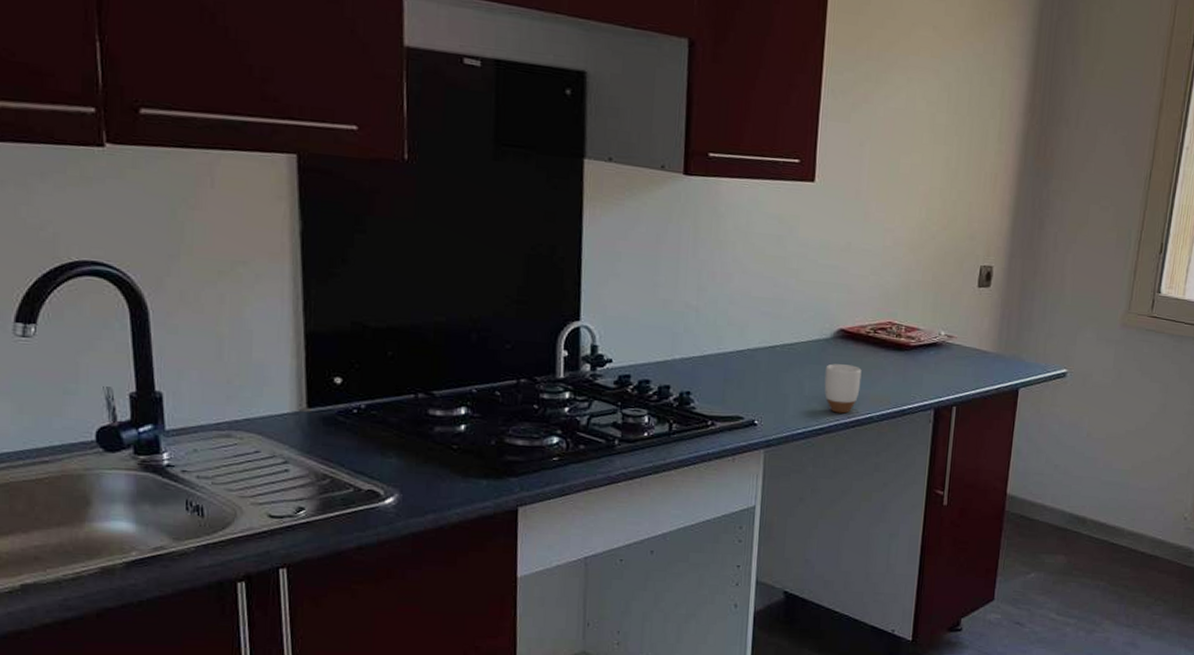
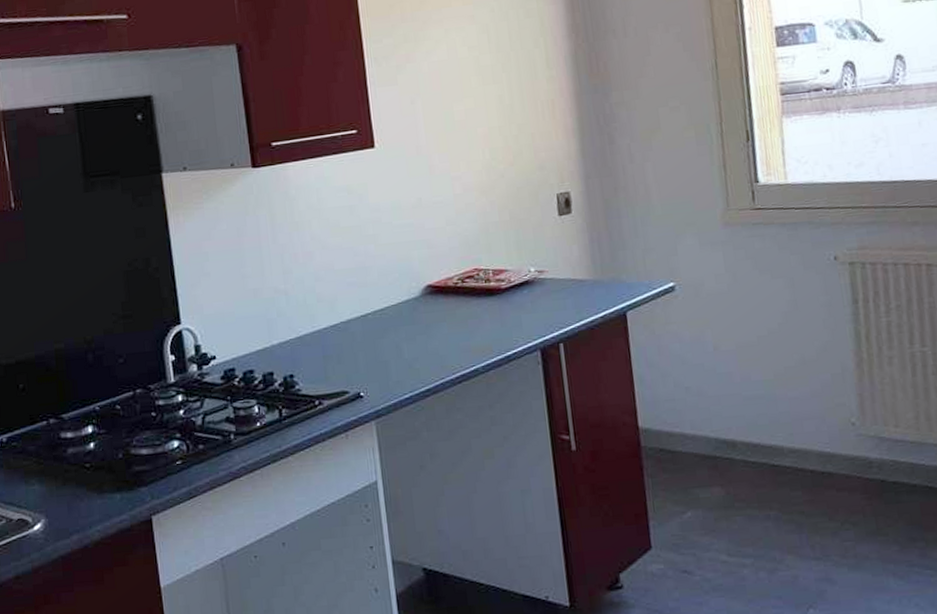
mug: present [824,364,862,414] -> none [420,319,460,371]

